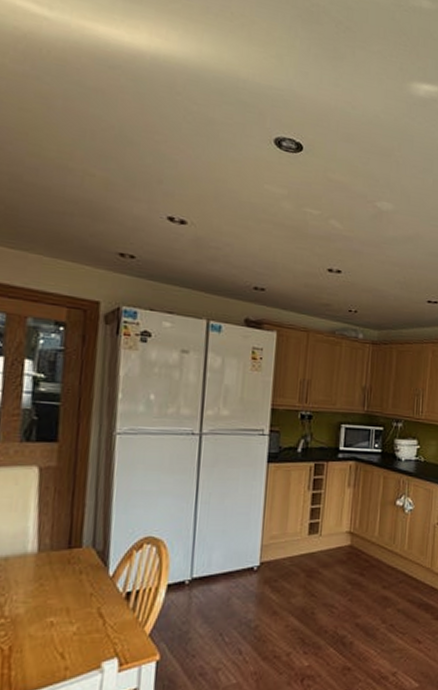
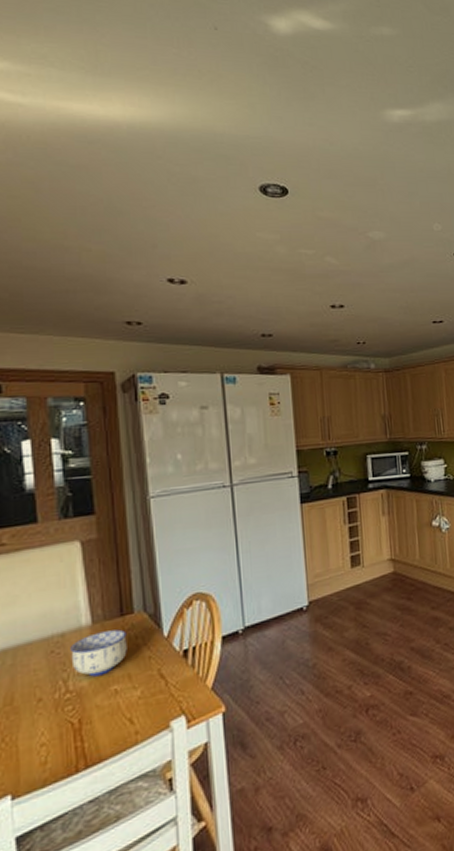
bowl: none [11,561,72,606] -> present [70,629,127,677]

